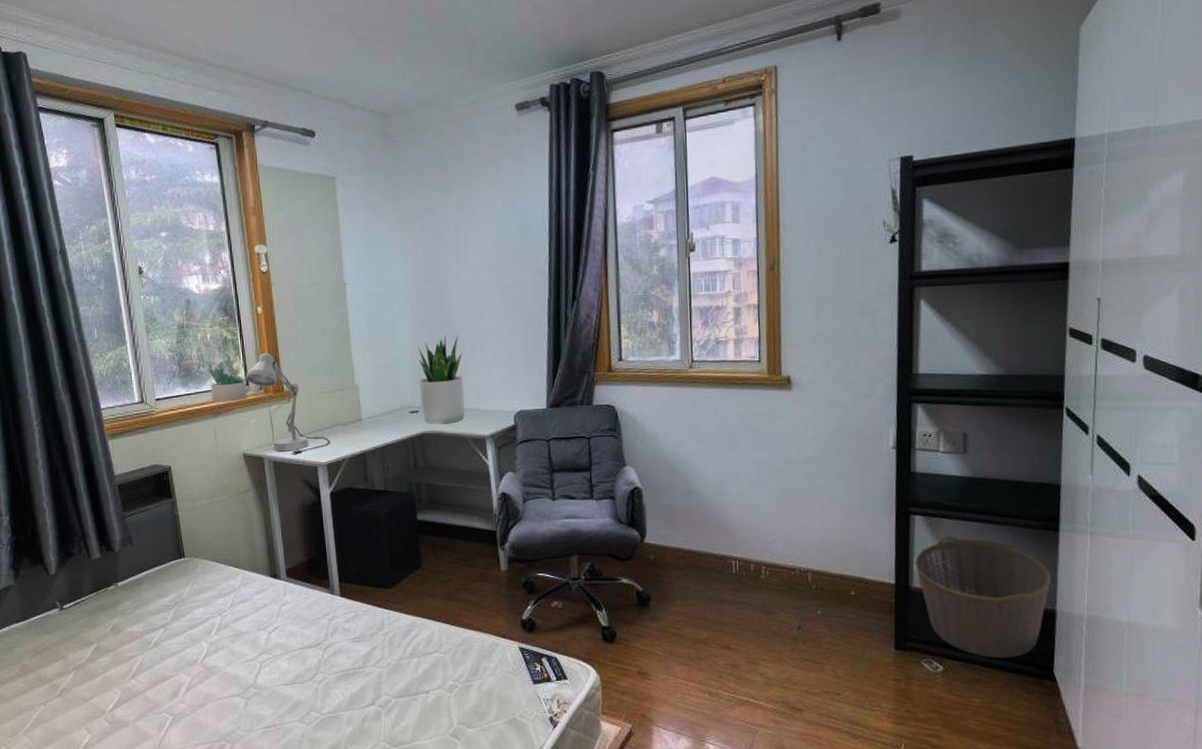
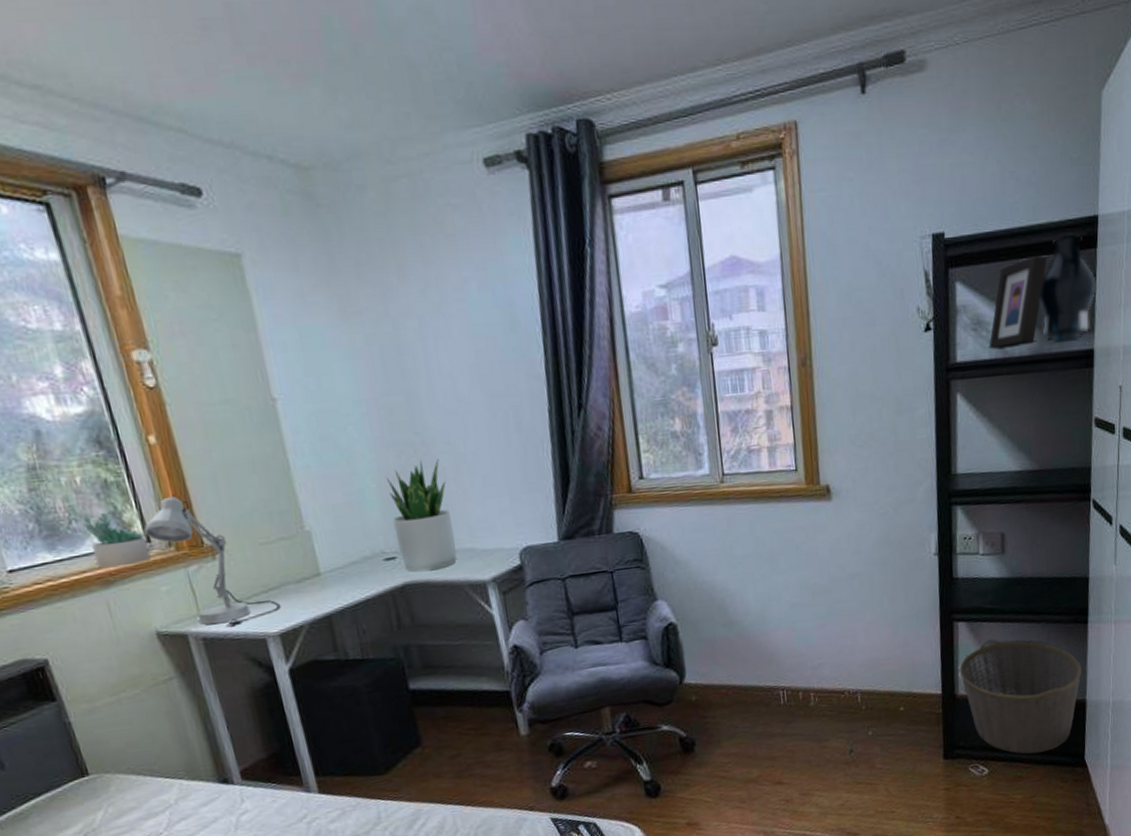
picture frame: none [955,175,1019,261] -> present [989,255,1047,350]
vase: none [1010,156,1073,257] -> present [1039,235,1097,344]

